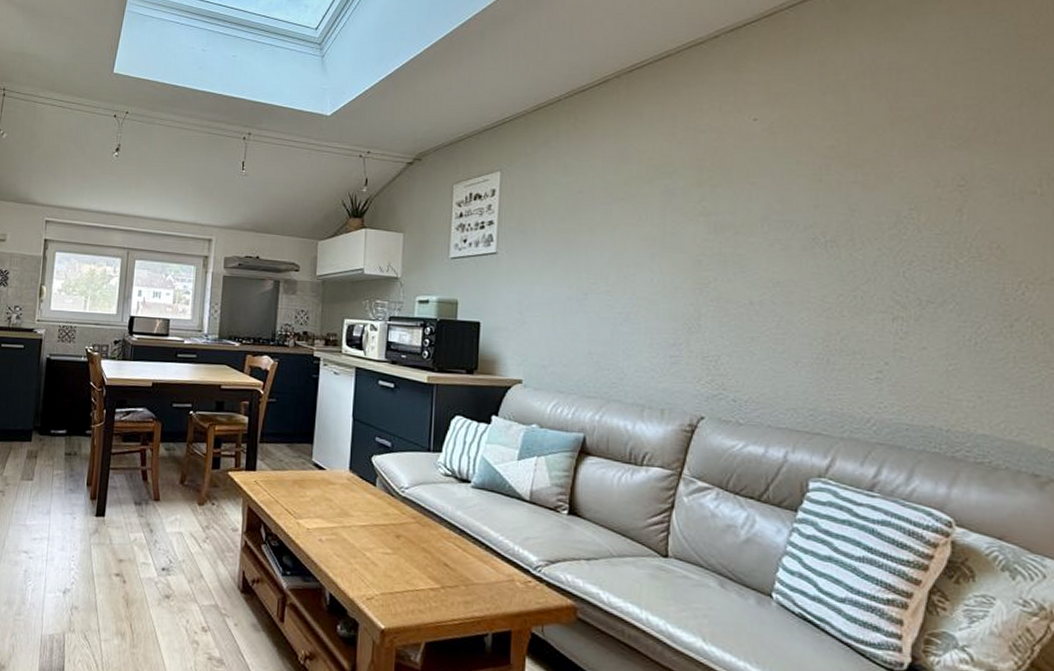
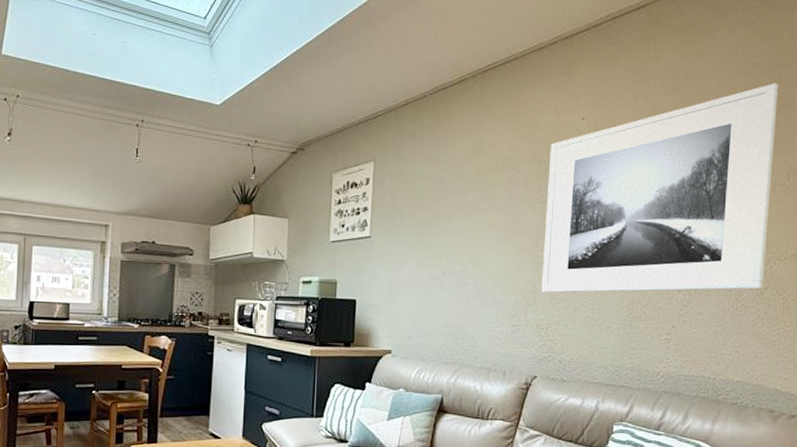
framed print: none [707,71,1019,321] -> present [541,83,779,293]

